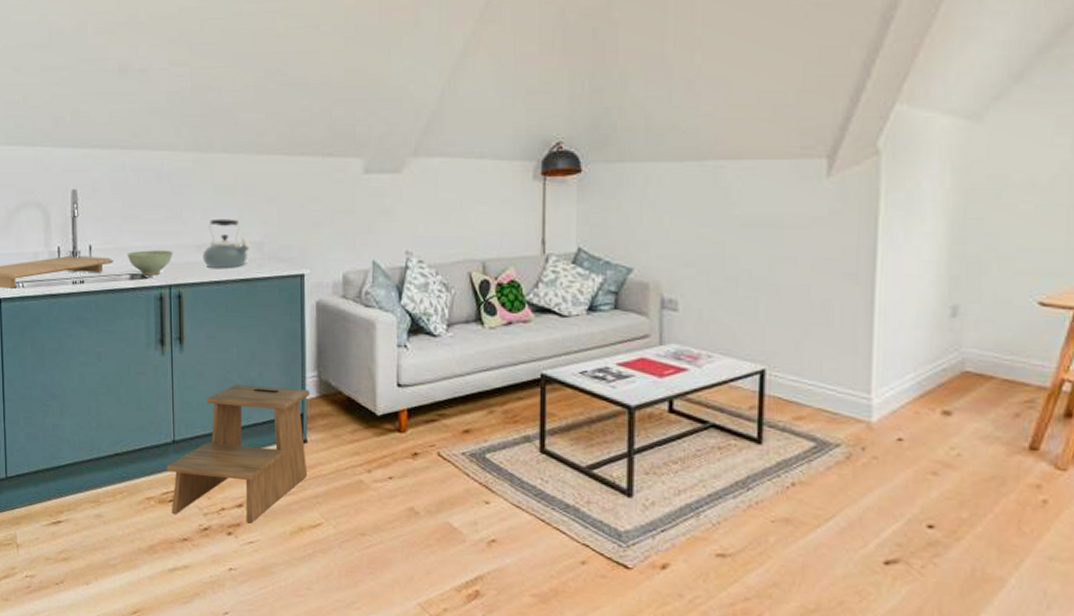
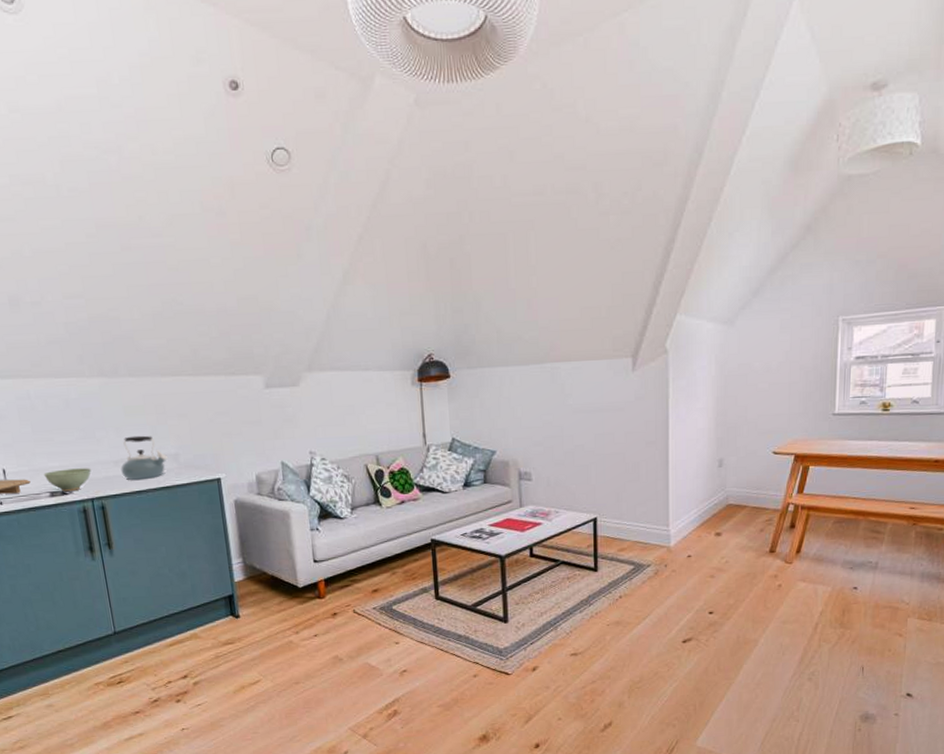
step stool: present [166,384,310,524] -> none [110,574,244,693]

